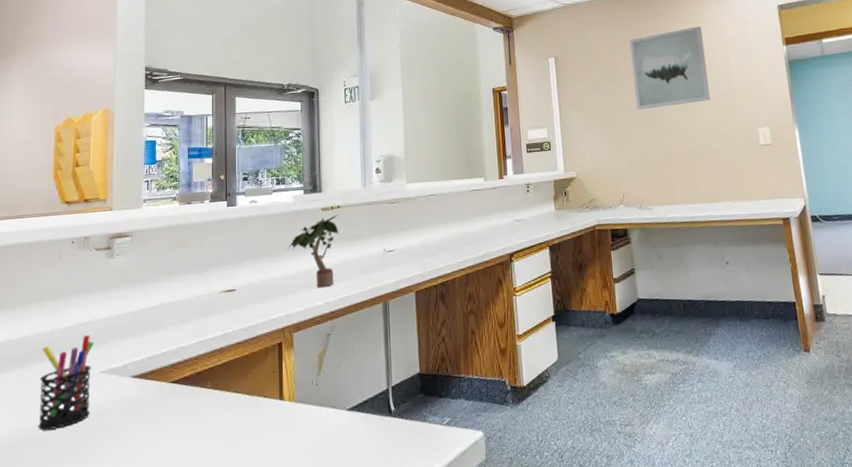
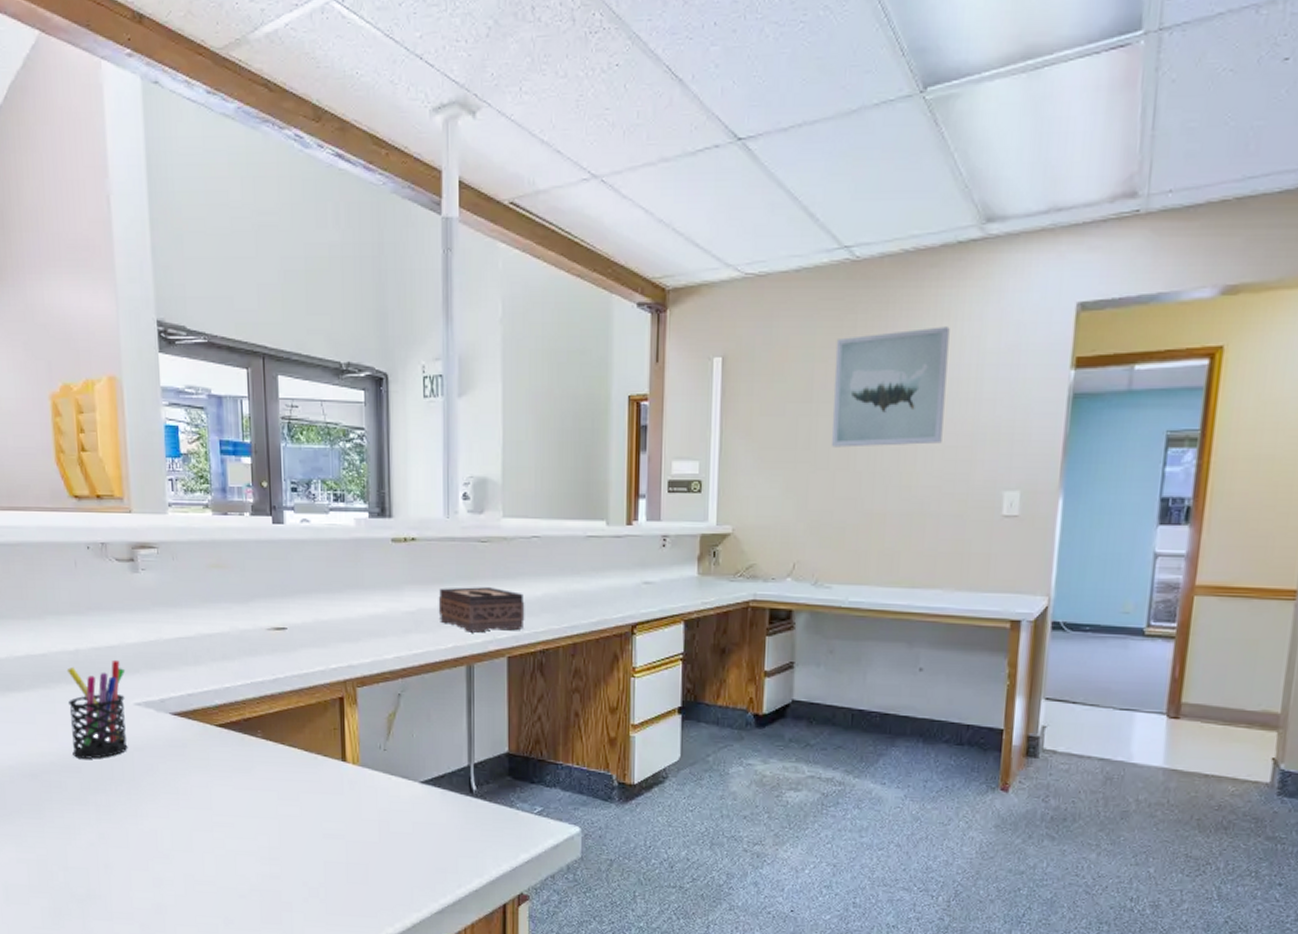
potted plant: present [288,214,339,288] -> none [350,549,414,639]
tissue box: none [359,237,427,275] -> present [438,587,525,633]

